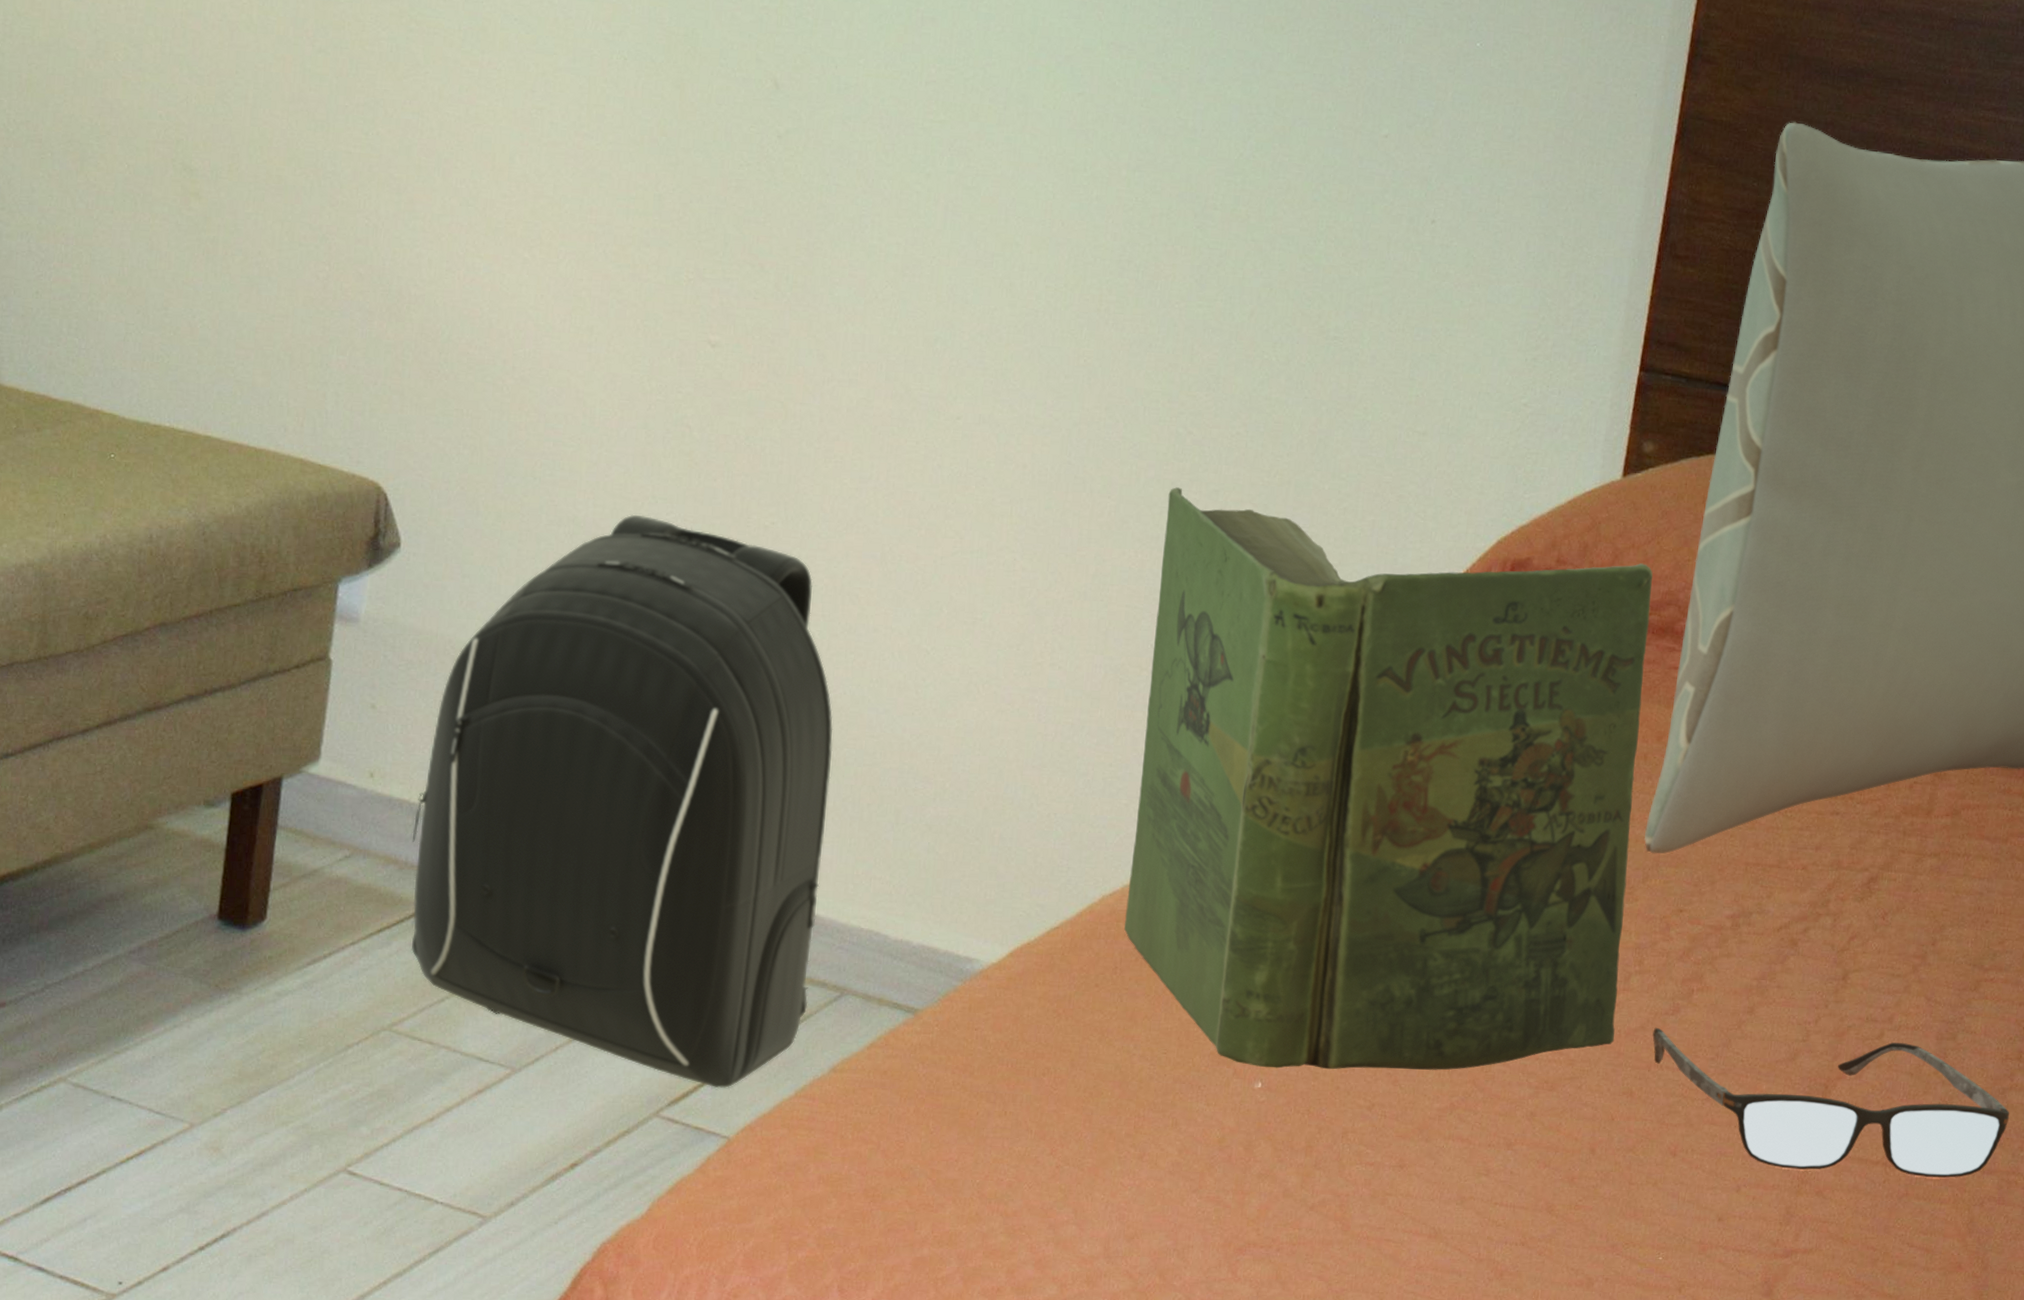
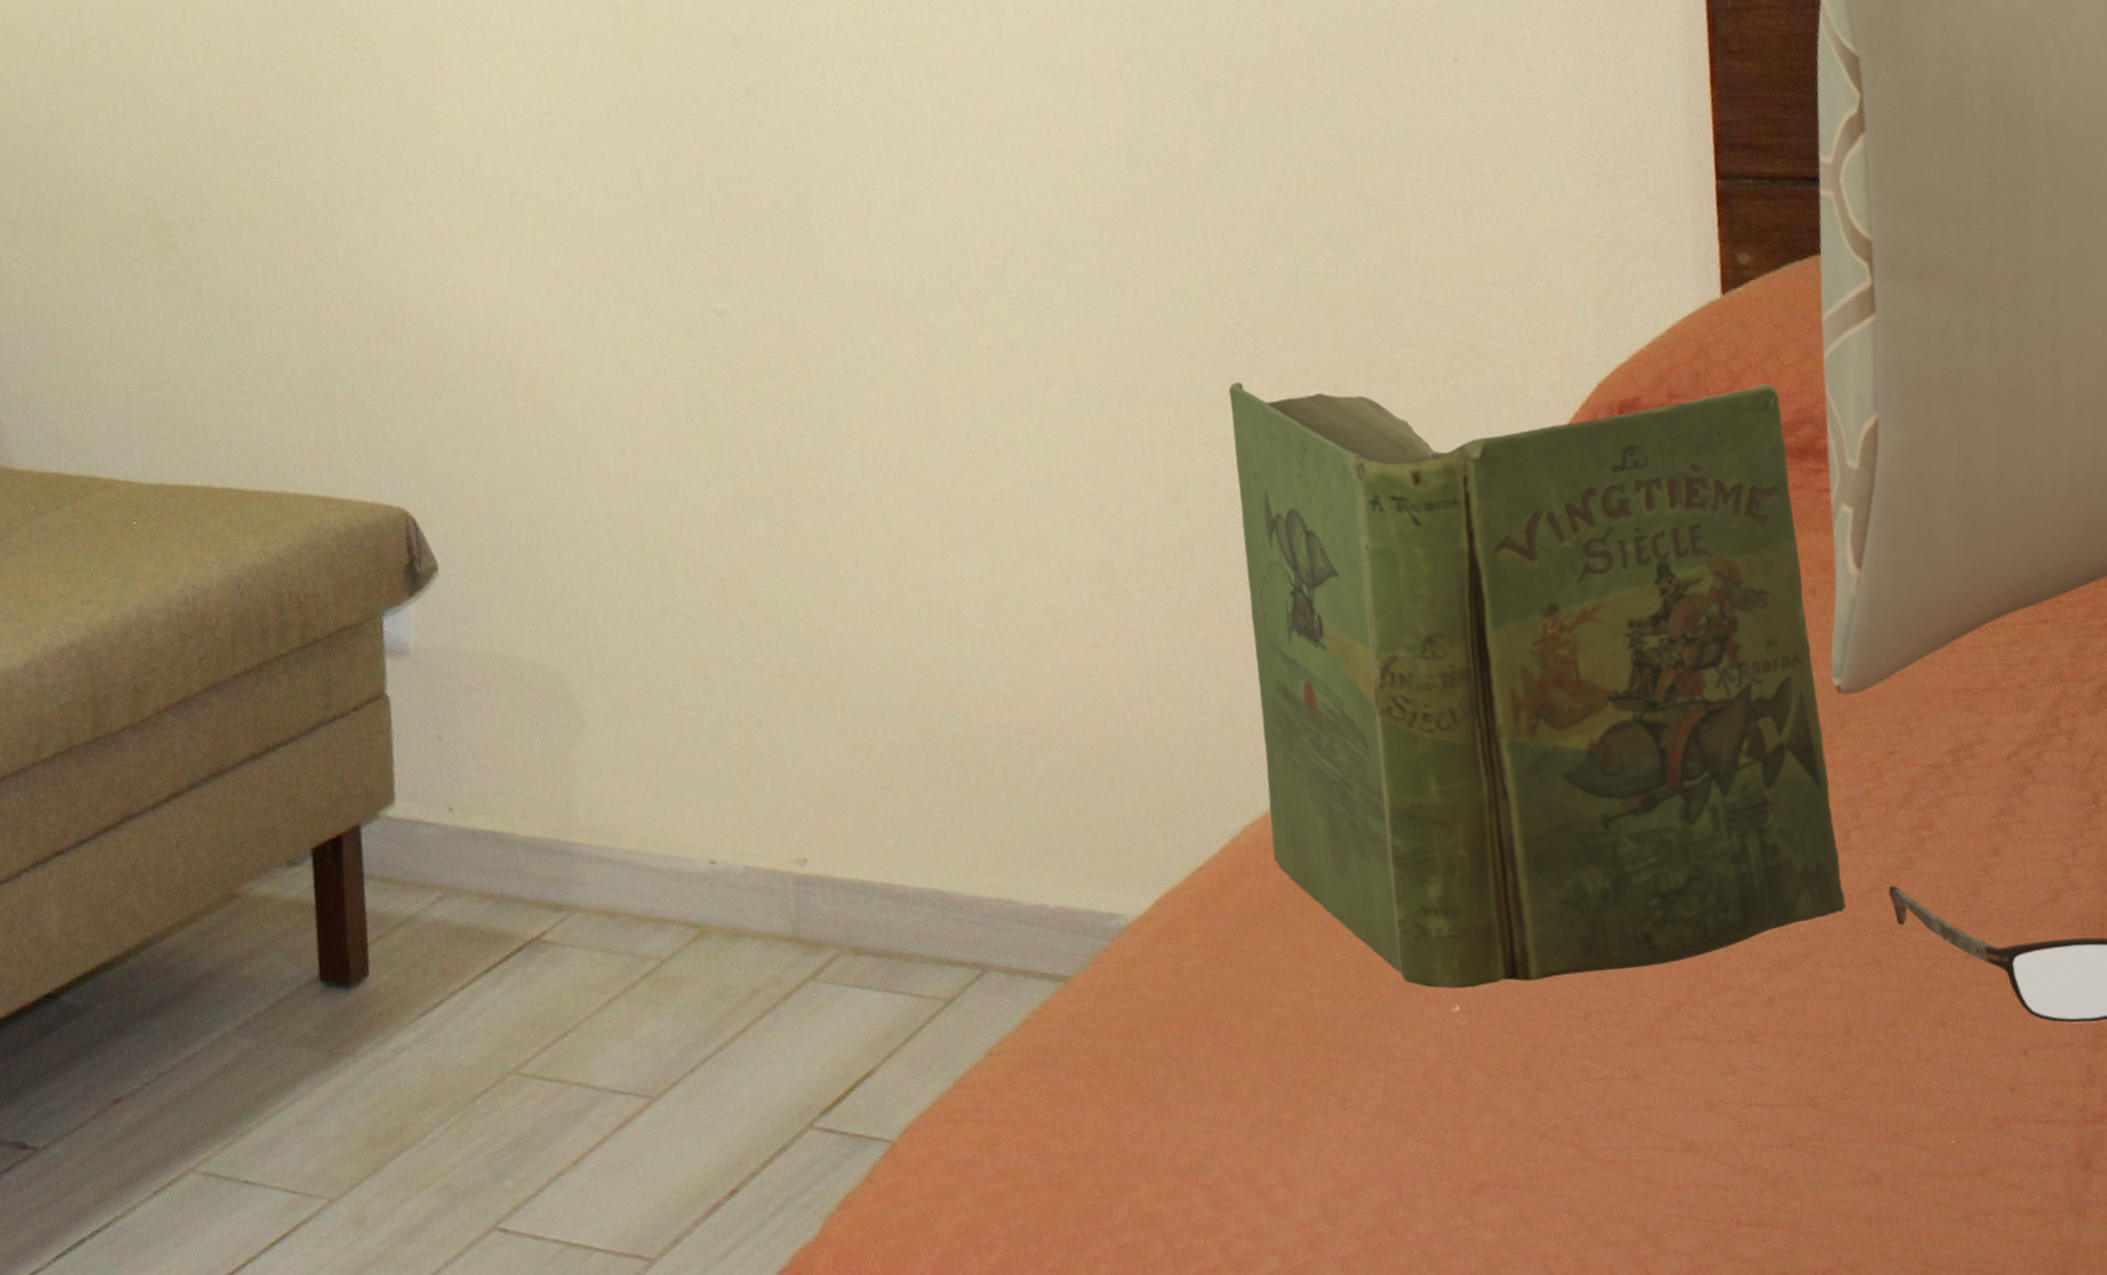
backpack: present [411,514,833,1089] -> none [502,499,950,1090]

